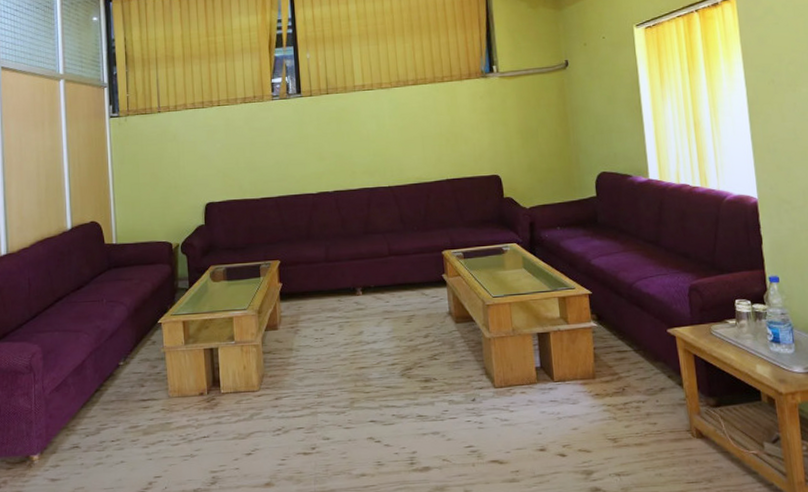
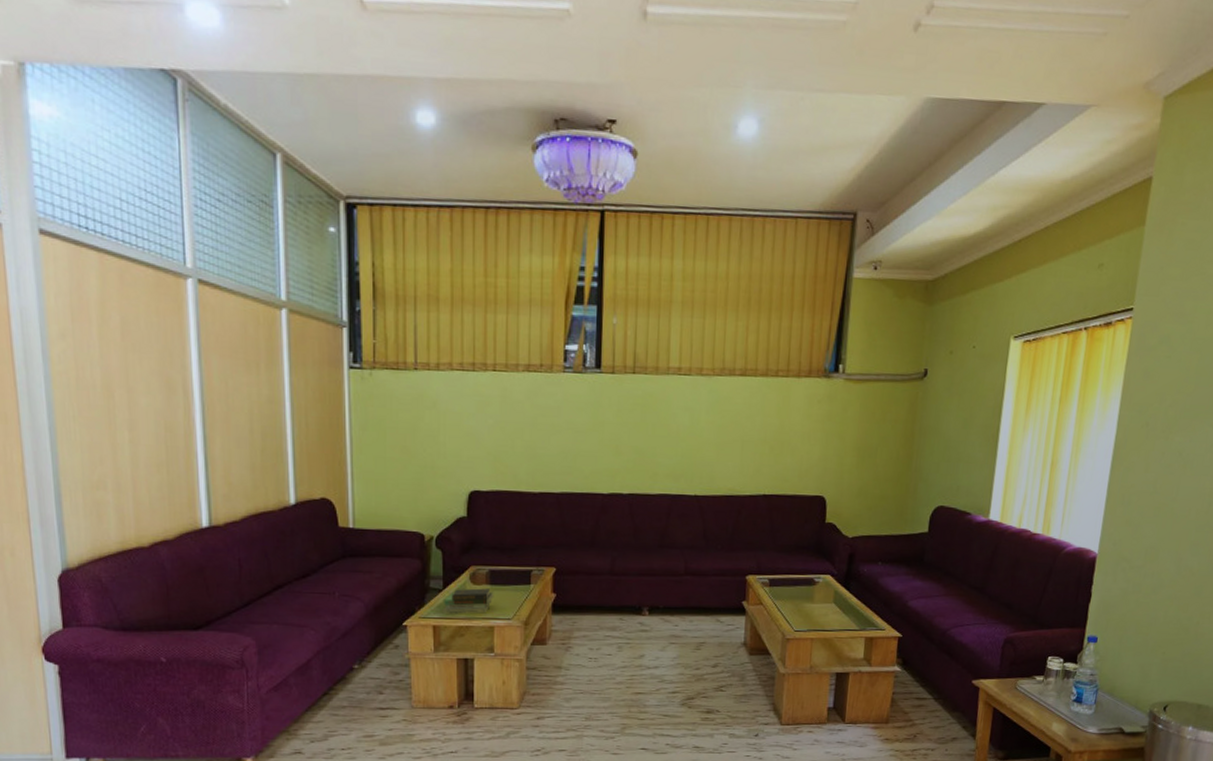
books: none [190,284,231,311] -> present [442,588,494,615]

